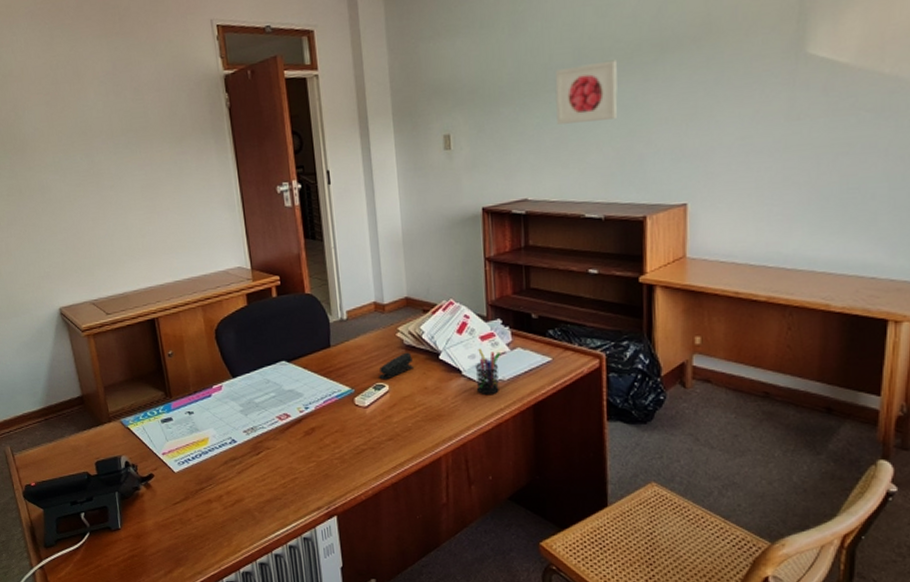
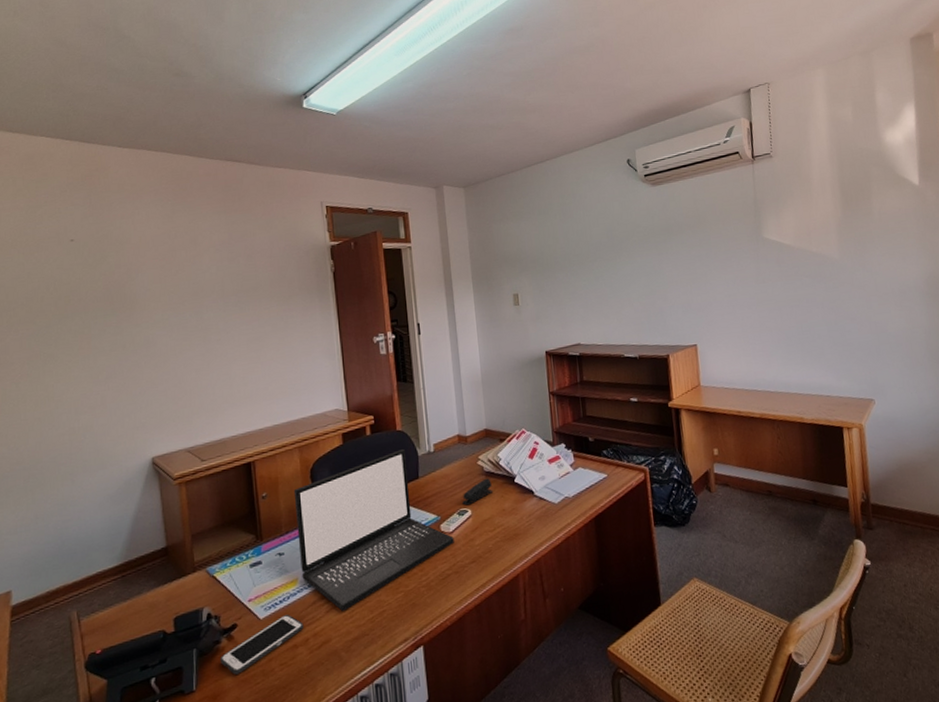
cell phone: none [140,470,217,519] -> present [219,614,304,675]
laptop: none [199,315,370,474] -> present [293,449,454,611]
pen holder: present [476,348,501,396] -> none [546,470,566,512]
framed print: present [555,59,618,125] -> none [595,239,642,286]

